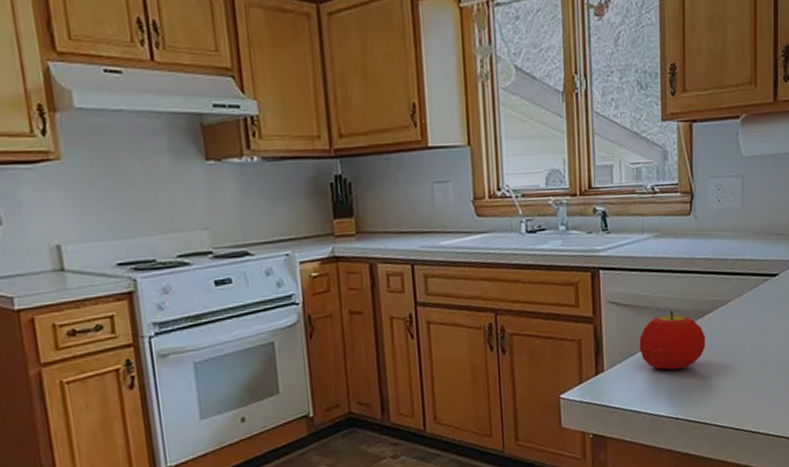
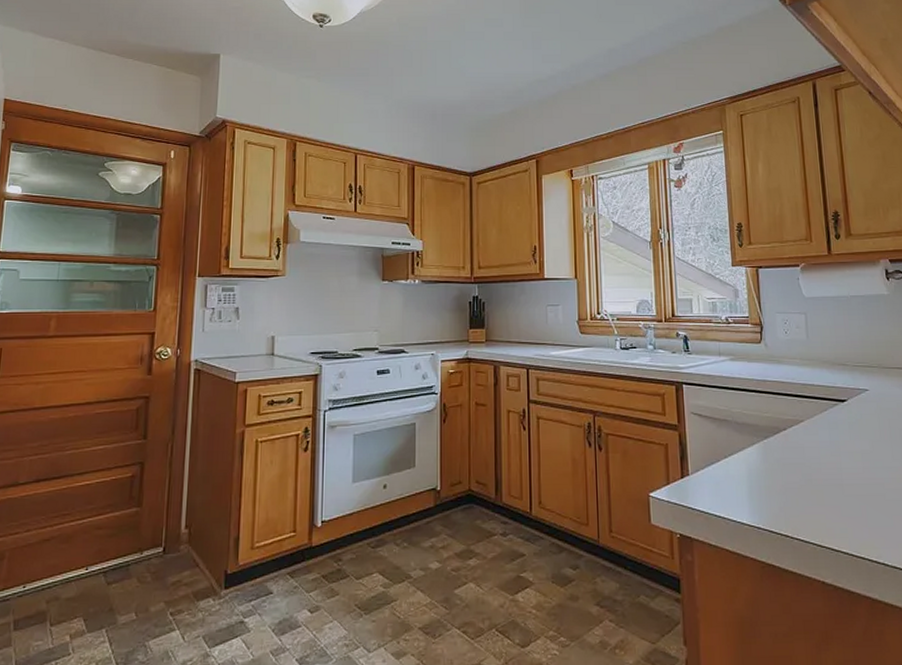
fruit: present [639,310,706,370] -> none [720,424,783,480]

